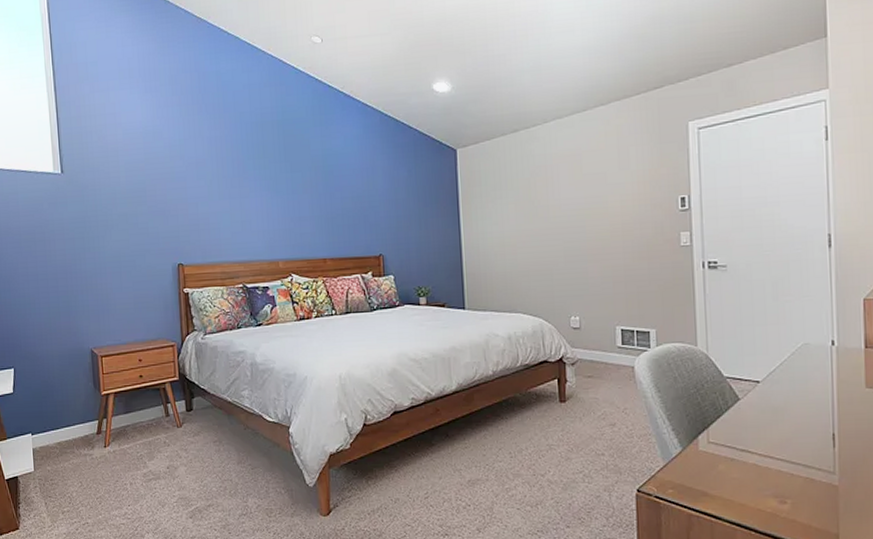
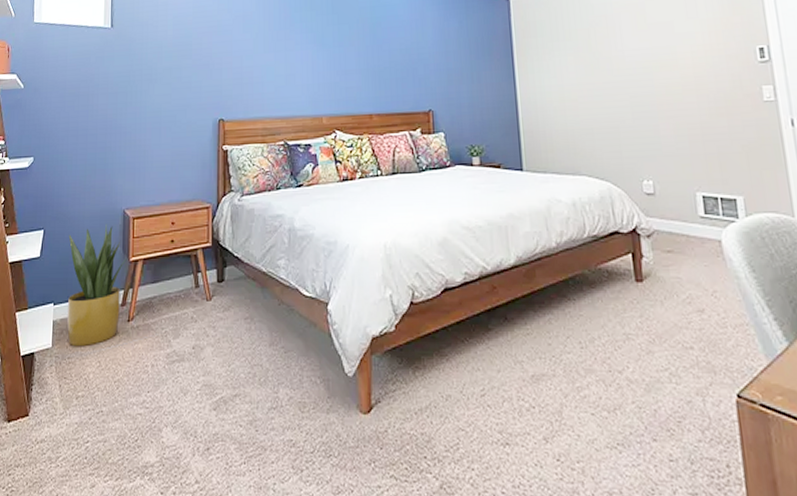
planter: none [39,361,99,470] -> present [67,223,127,347]

